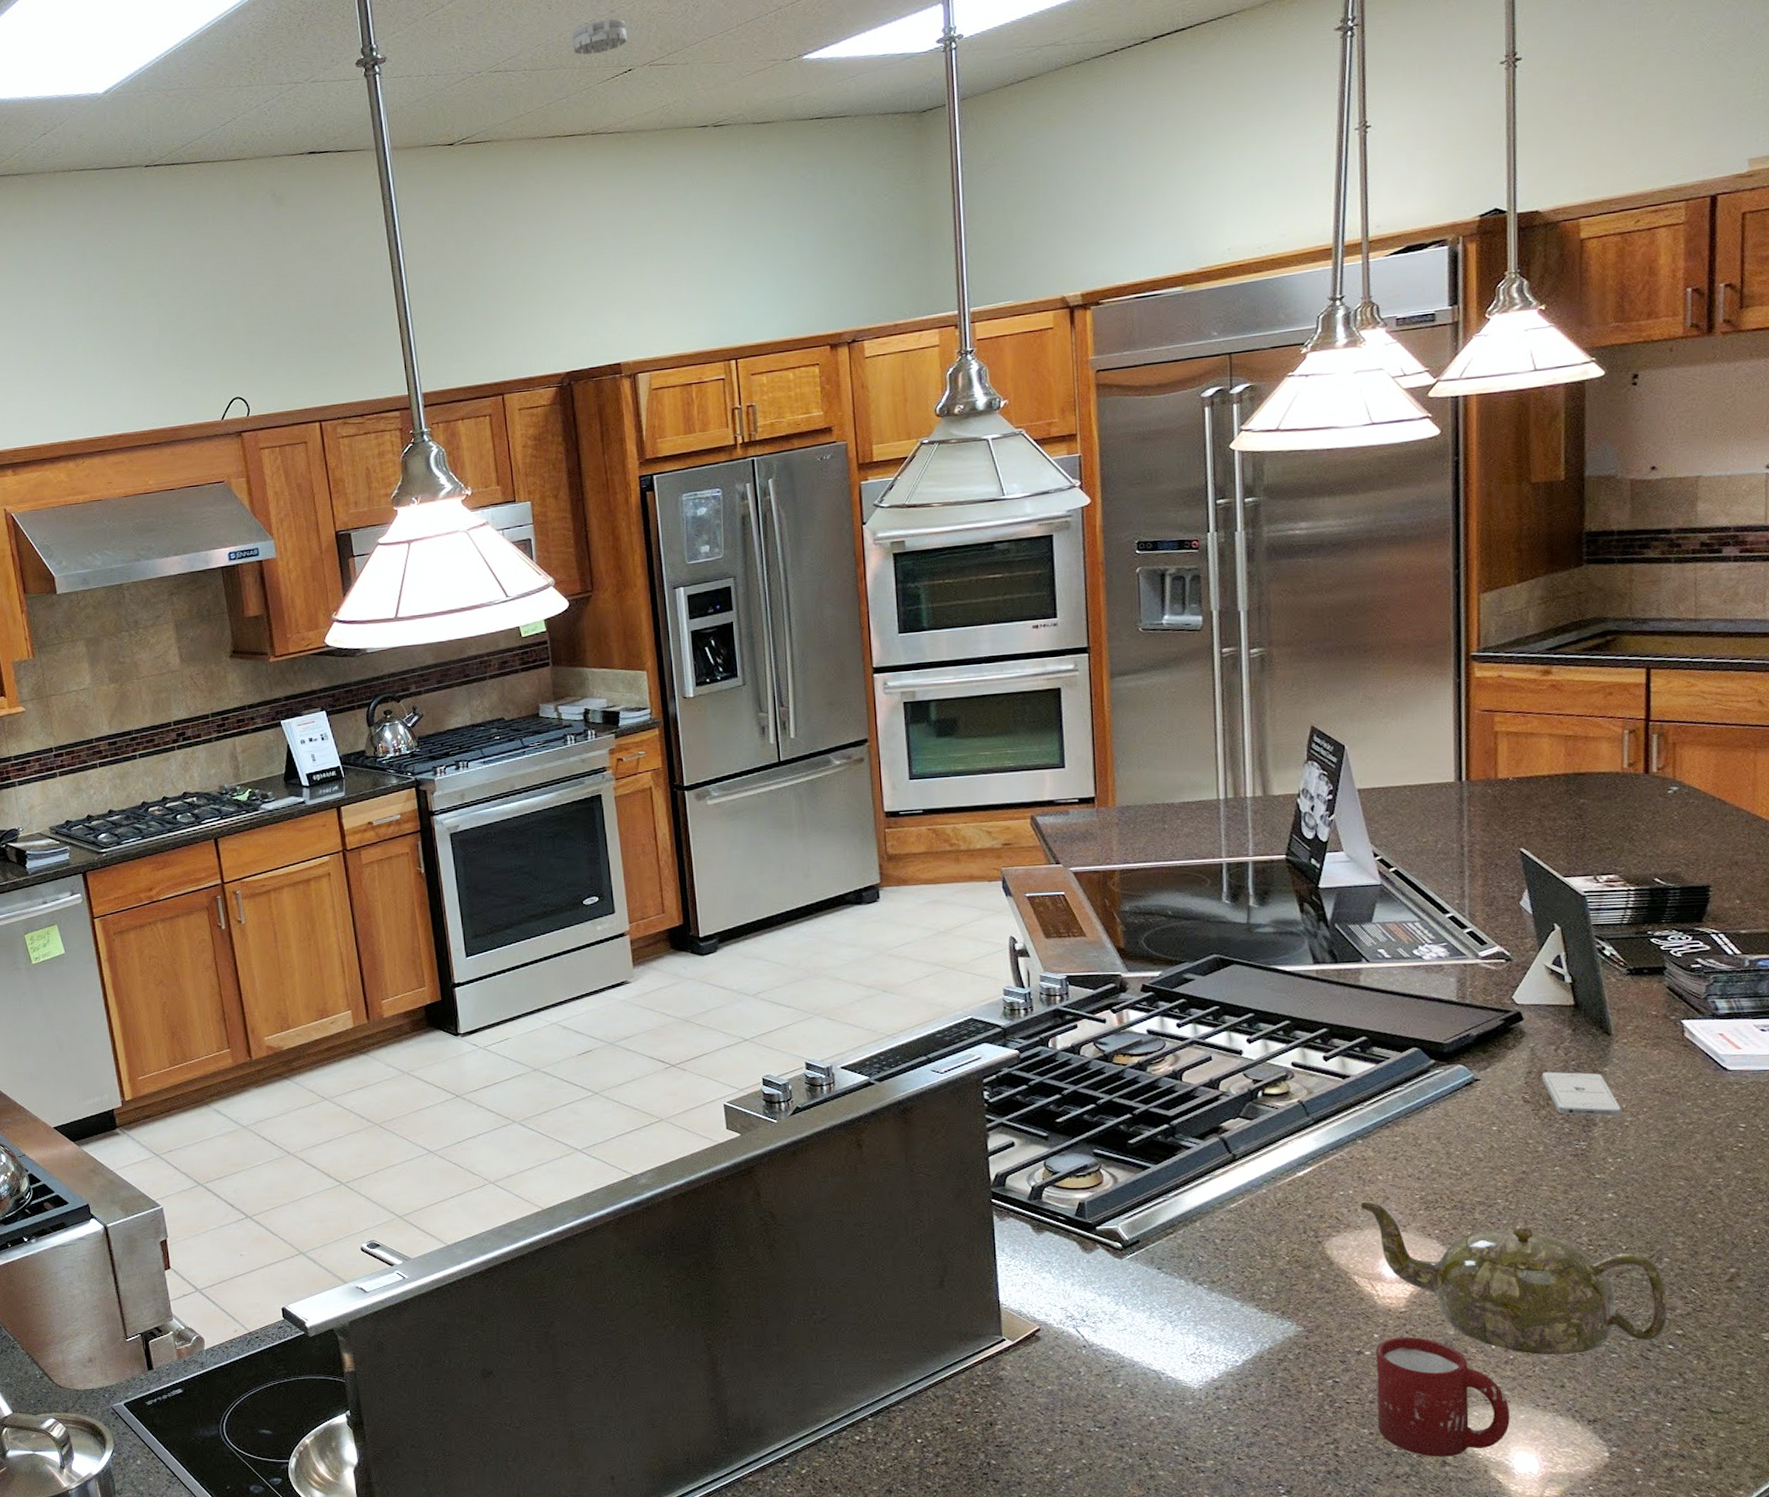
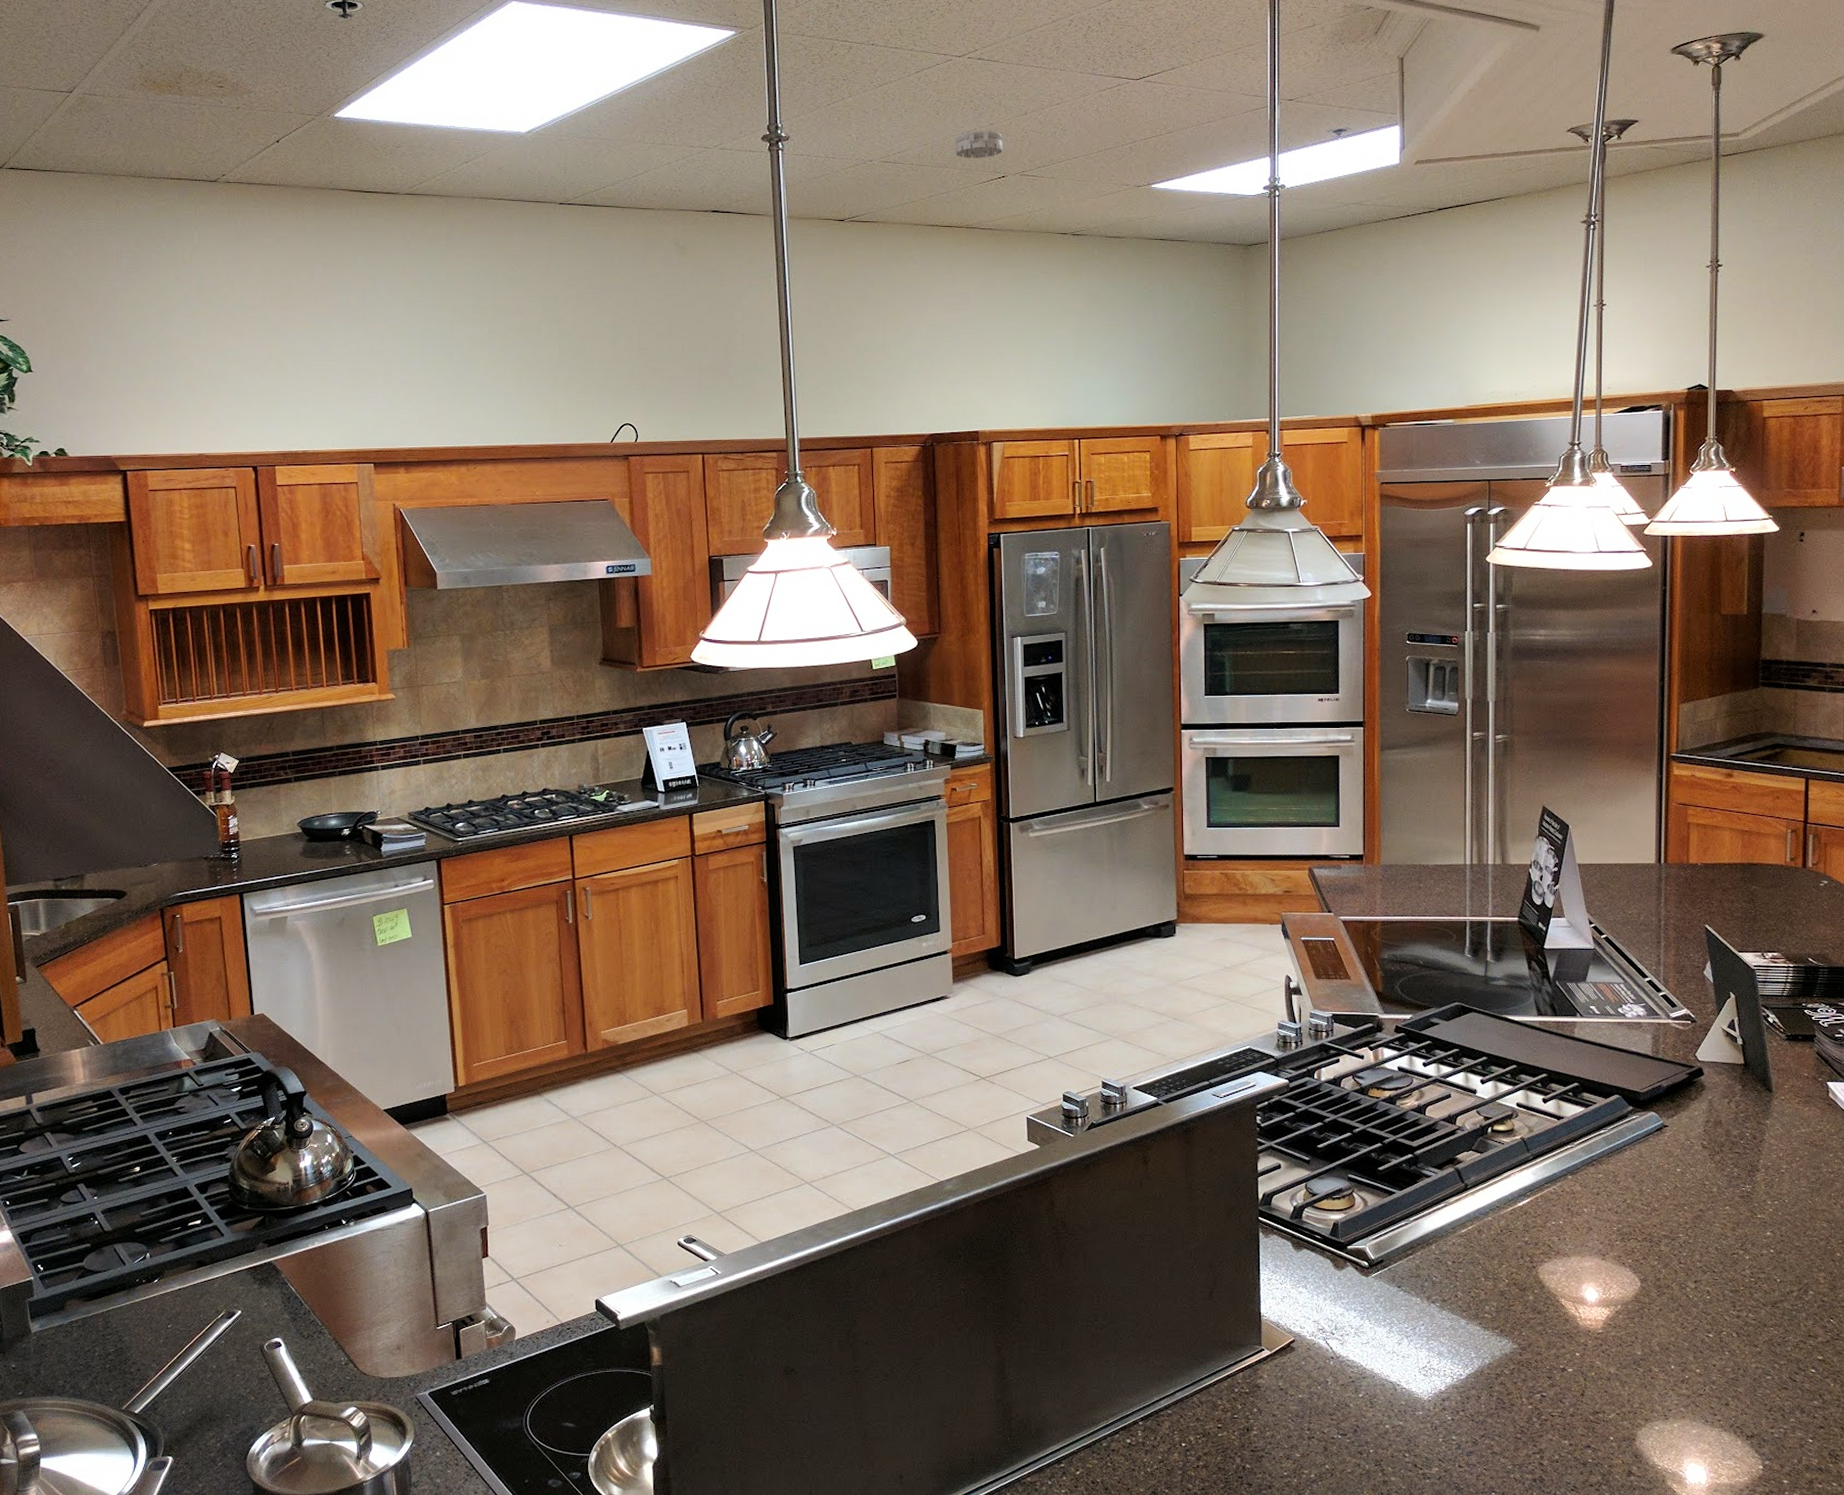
teapot: present [1361,1201,1669,1356] -> none [1569,1231,1812,1376]
cup: present [1375,1337,1510,1457] -> none [1577,1356,1684,1467]
smartphone: present [1541,1071,1623,1117] -> none [1717,1121,1780,1164]

